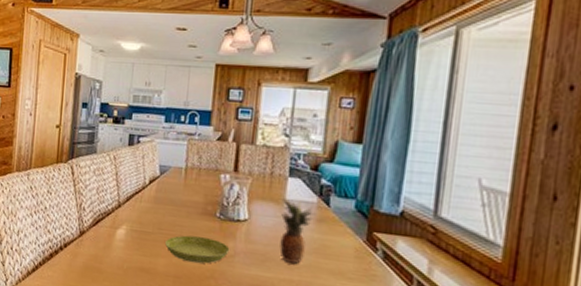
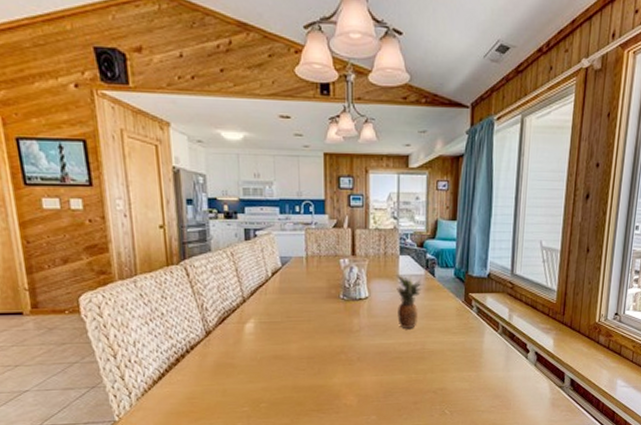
saucer: present [165,235,230,264] -> none [295,319,355,343]

